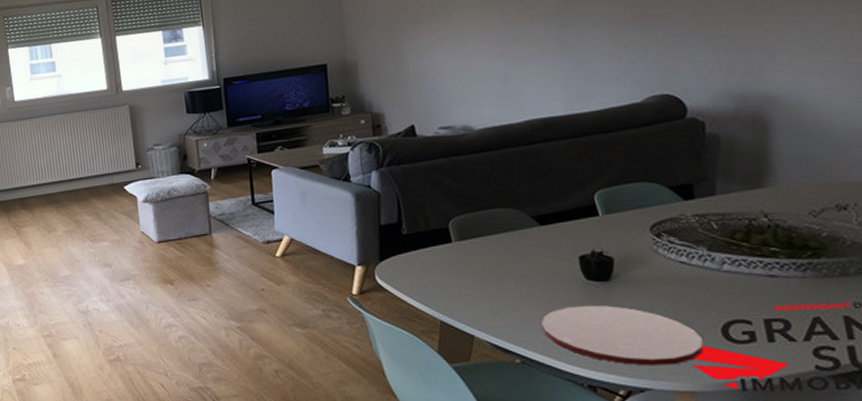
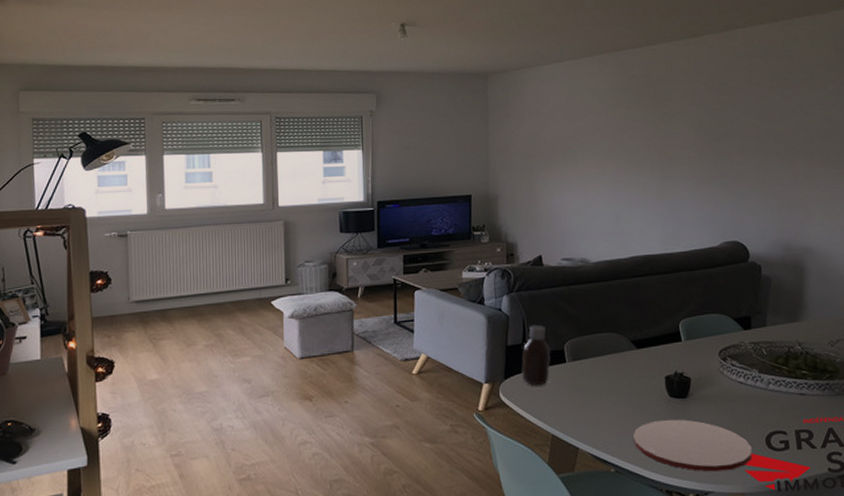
bottle: none [399,201,433,268] -> present [522,324,551,386]

